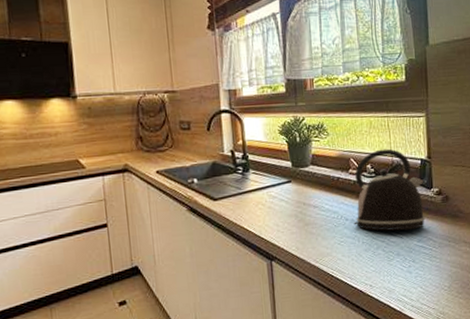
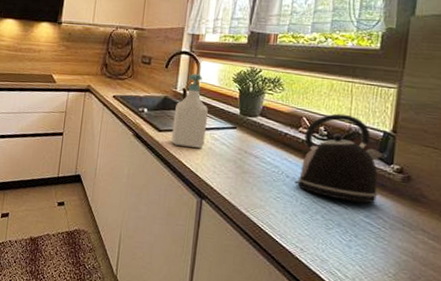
soap bottle: none [226,131,263,212] -> present [171,73,208,148]

